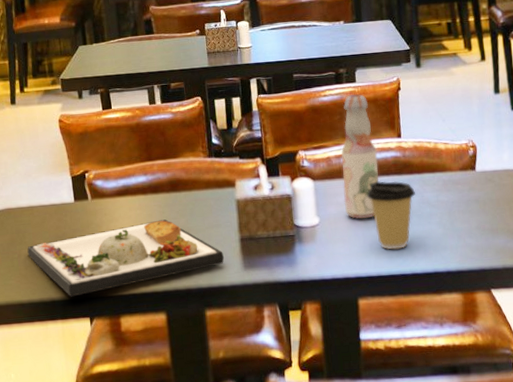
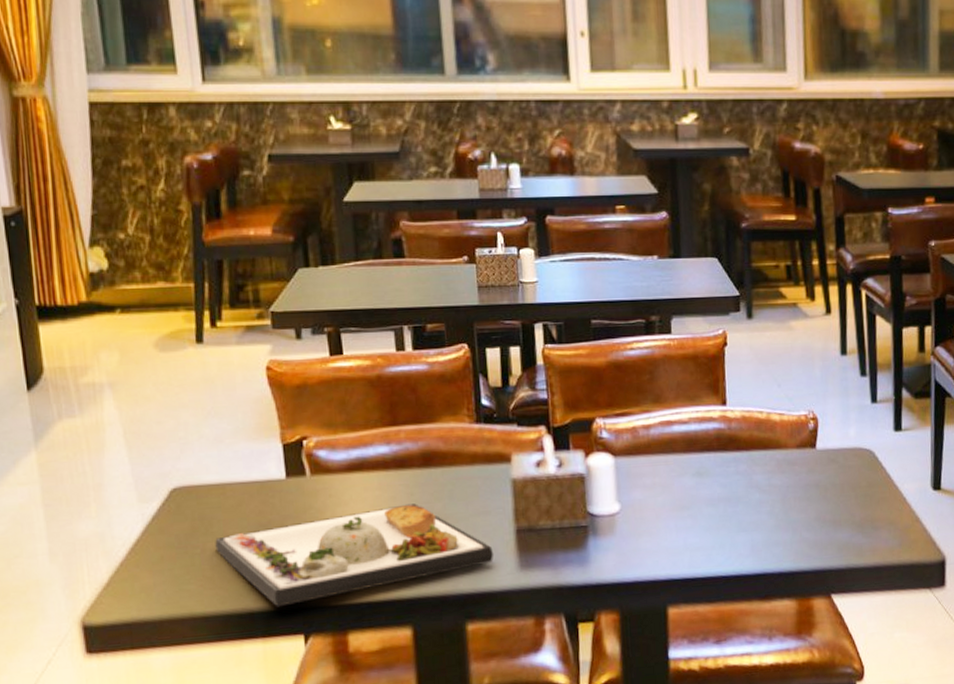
bottle: present [341,94,379,219] -> none [650,349,697,506]
coffee cup: present [367,181,415,250] -> none [682,459,742,546]

